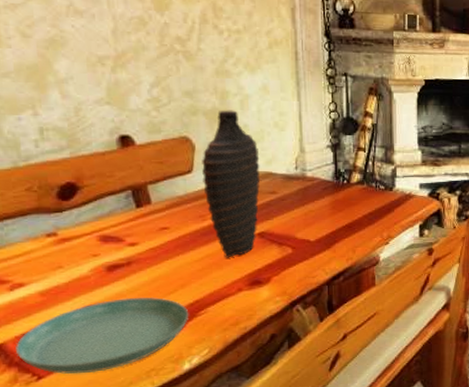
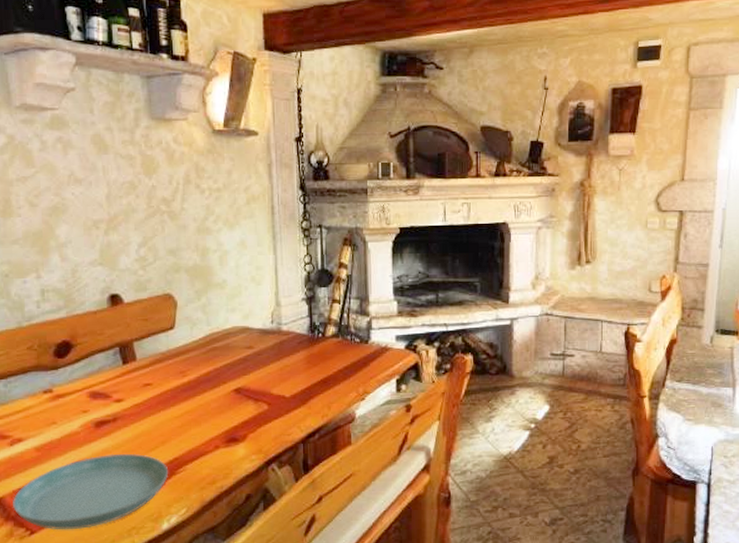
decorative vase: present [202,110,260,258] -> none [183,266,238,415]

